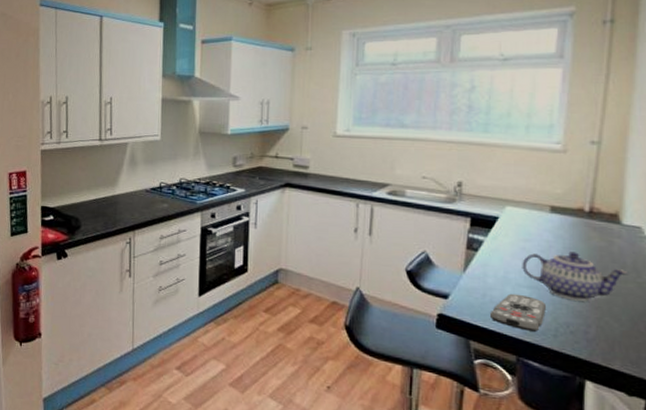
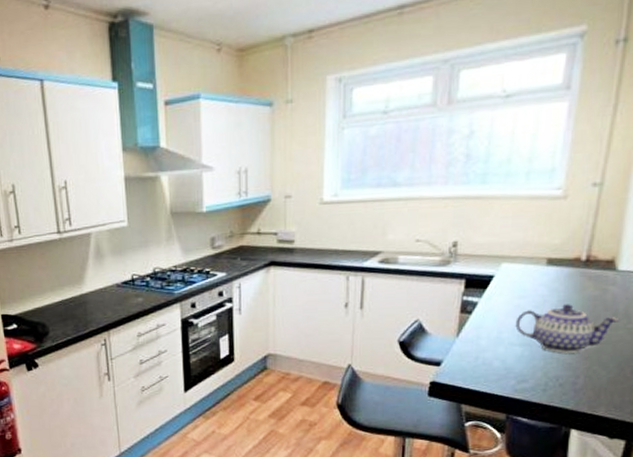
remote control: present [489,293,547,332] -> none [481,353,538,389]

